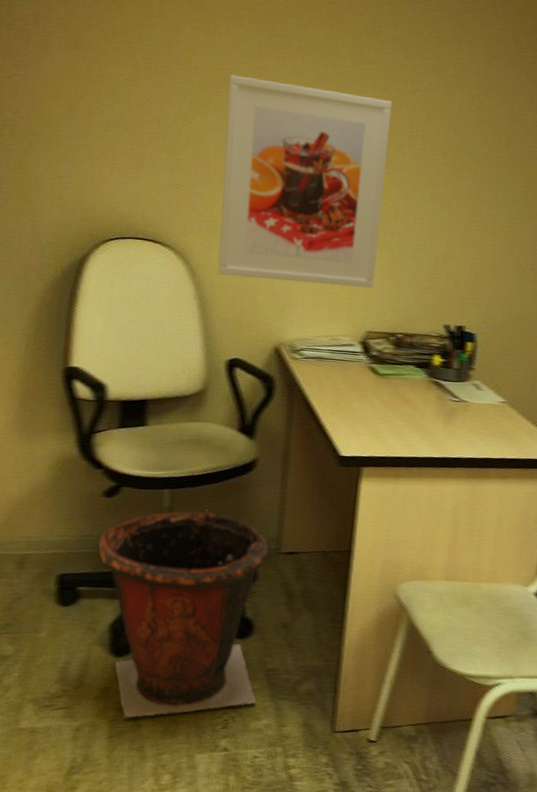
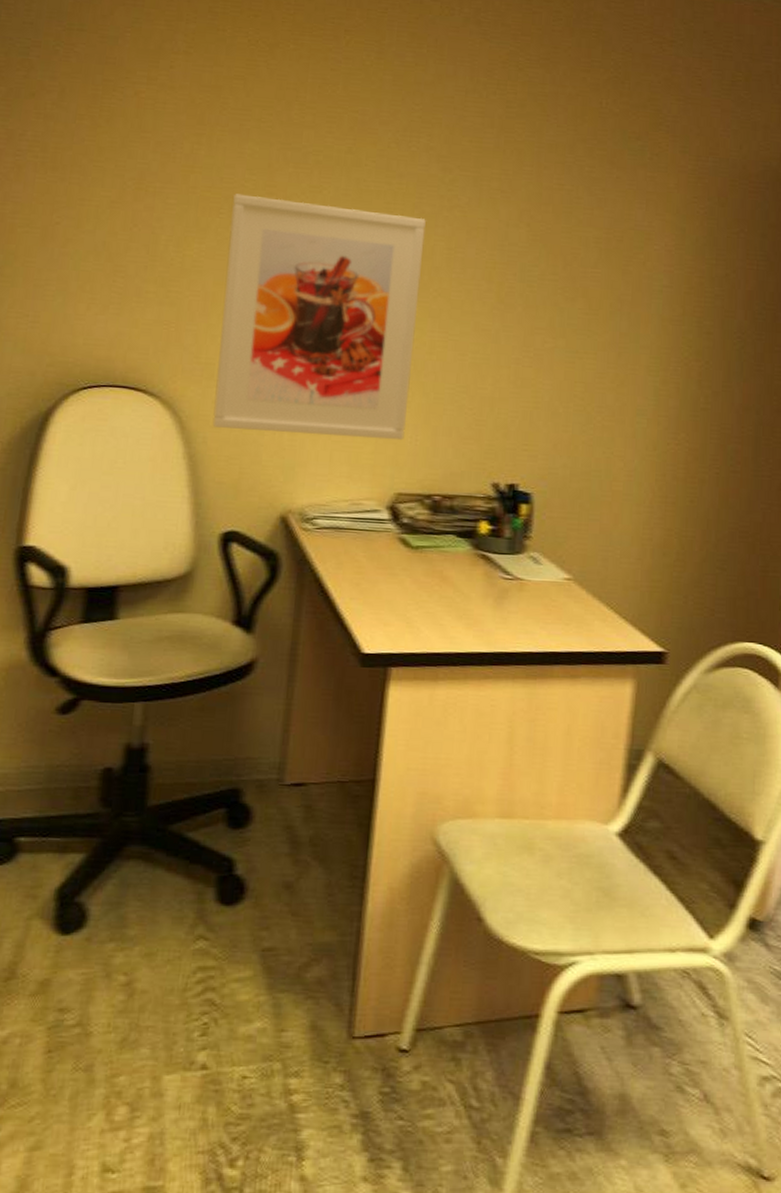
waste bin: present [98,509,273,718] -> none [46,728,274,1023]

